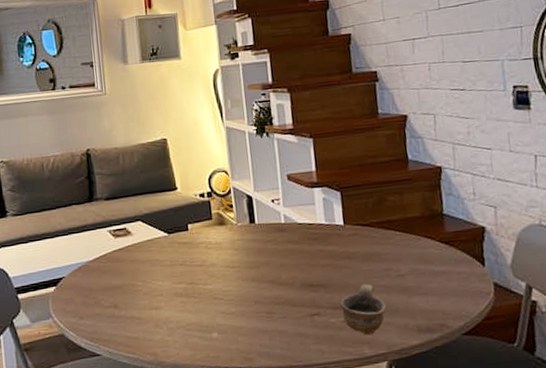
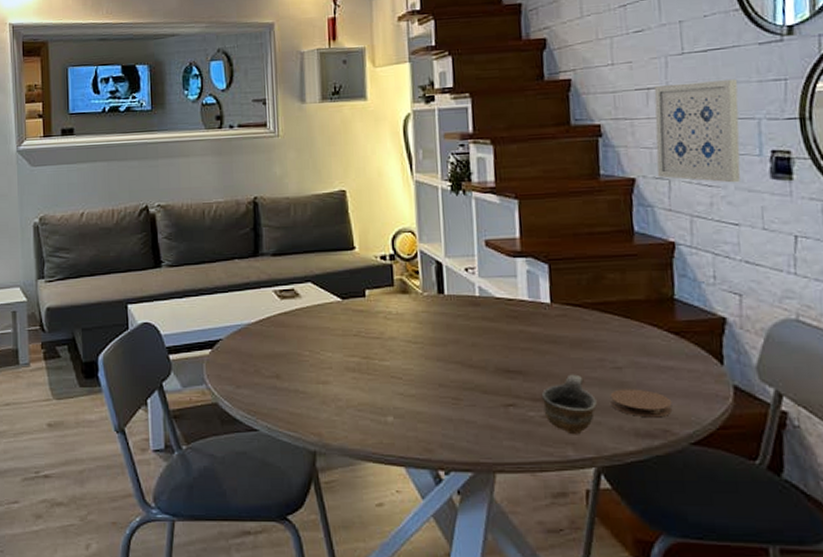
coaster: none [396,292,447,316] -> present [610,389,673,418]
wall art: none [418,28,490,115] -> present [654,79,741,183]

